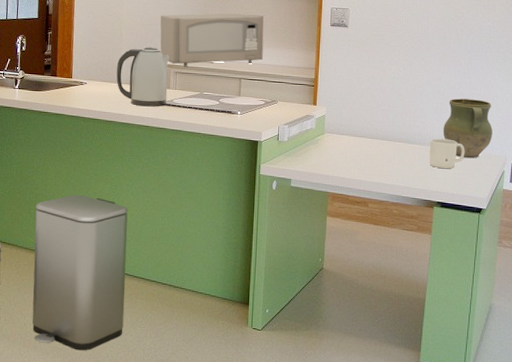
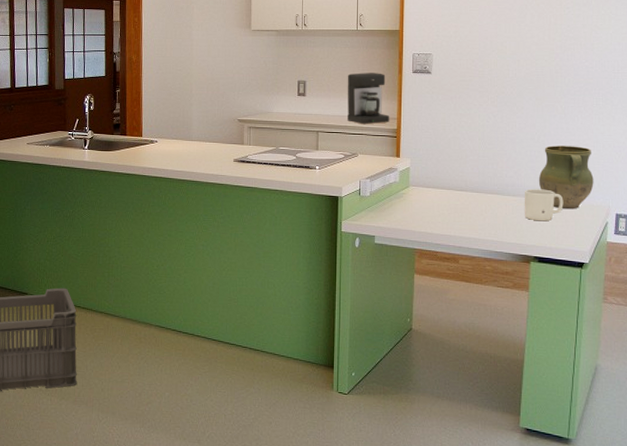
pedal bin: present [32,195,128,351] -> none [109,257,205,416]
kettle: present [116,46,170,107] -> none [188,101,242,164]
microwave: present [160,13,264,67] -> none [231,62,341,122]
coffee maker: none [269,24,308,74] -> present [347,73,390,125]

